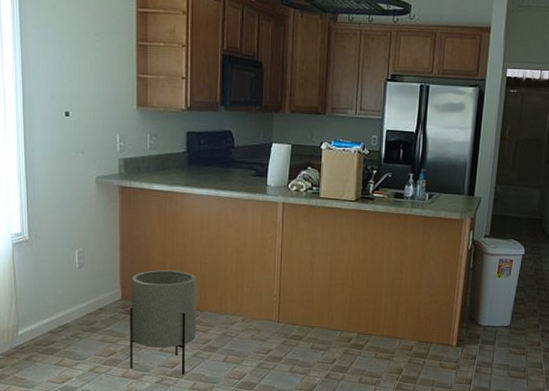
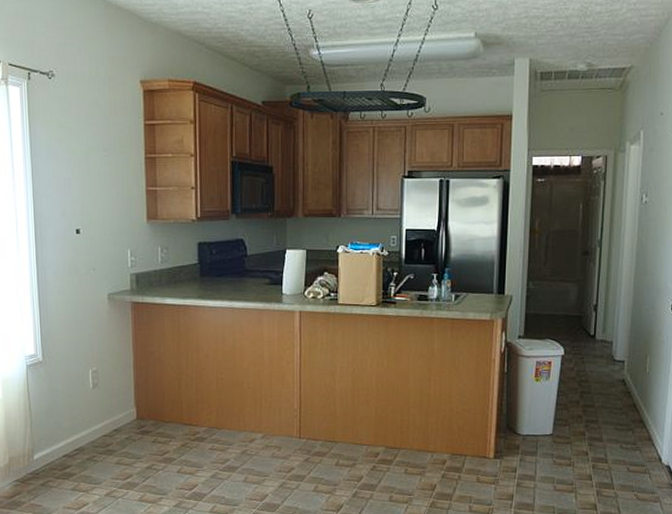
planter: present [130,270,196,375] -> none [145,387,214,498]

